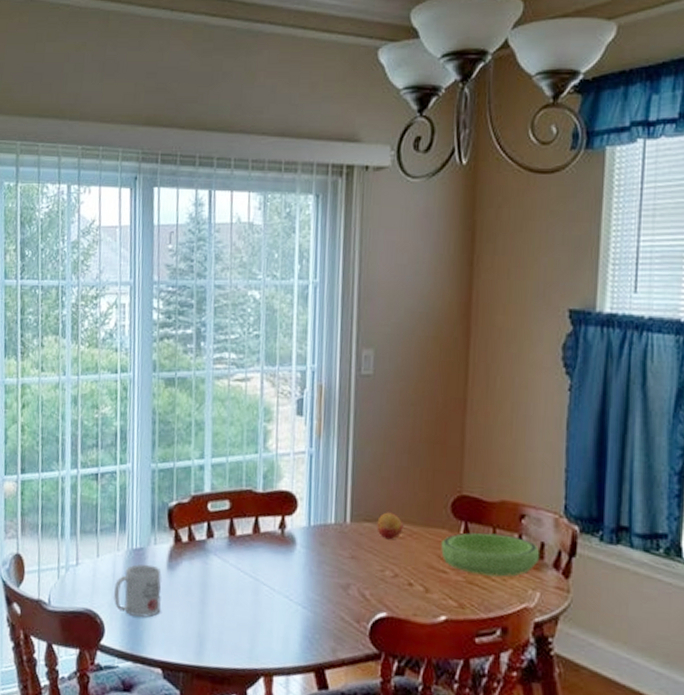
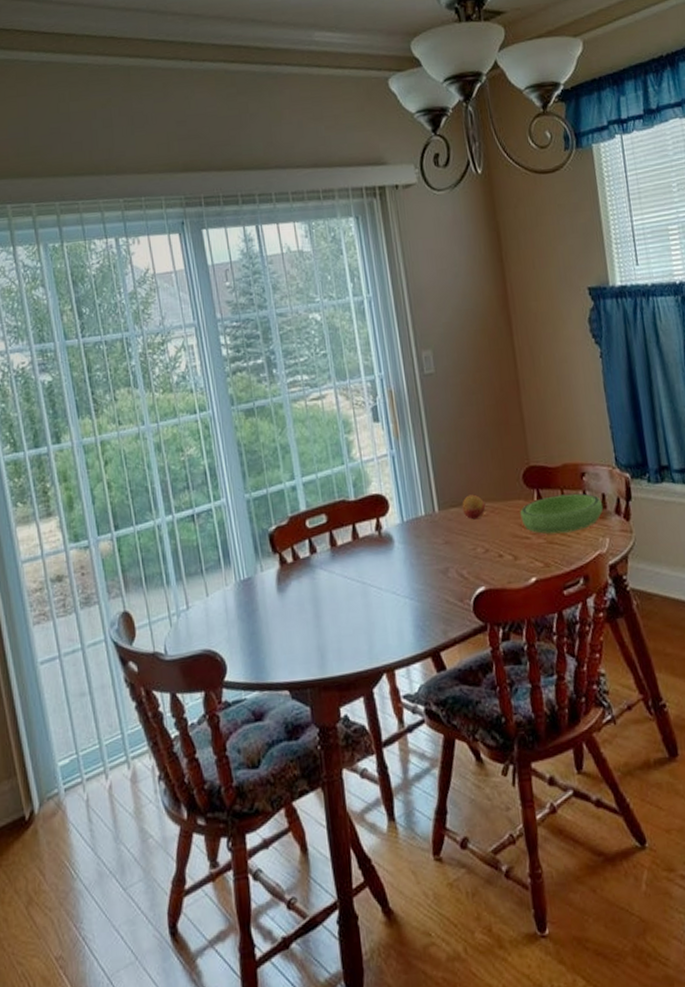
mug: present [114,564,162,618] -> none [229,591,278,646]

